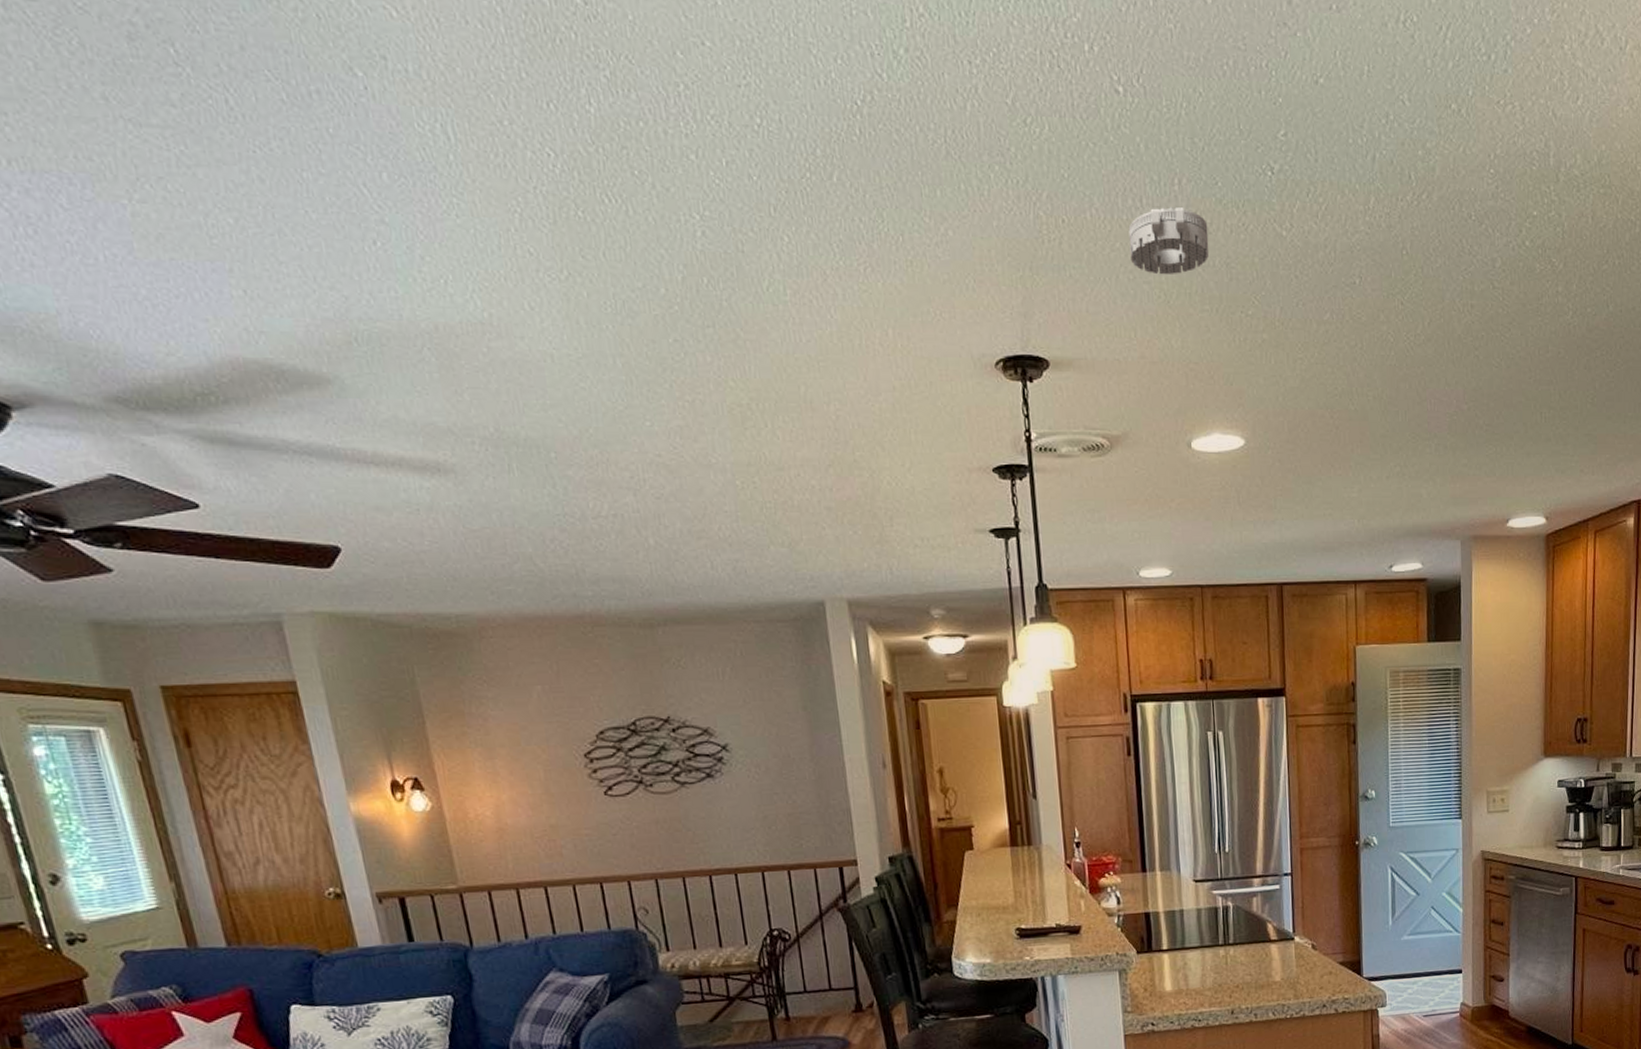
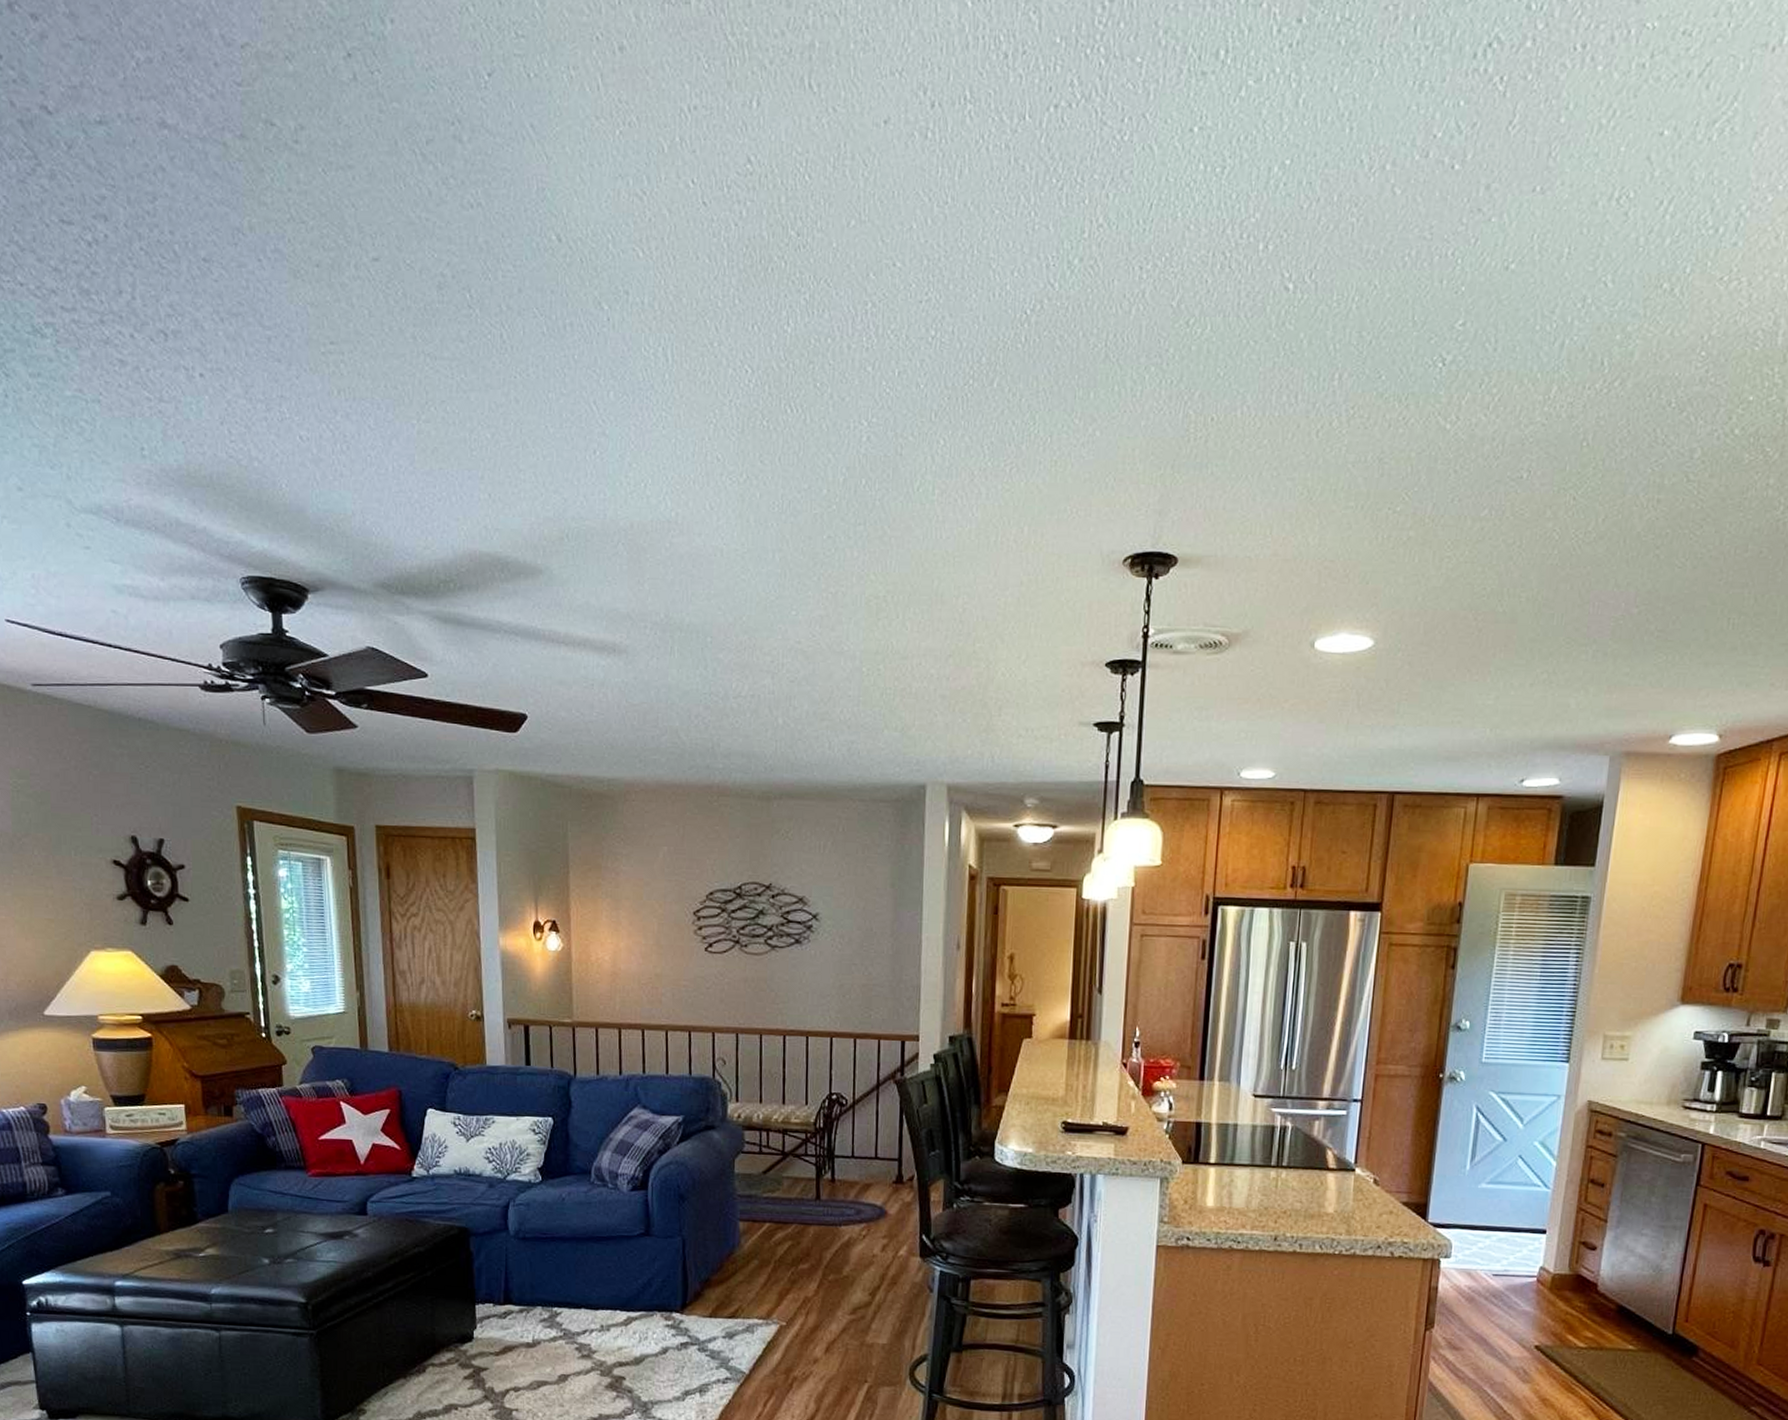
smoke detector: present [1128,207,1210,275] -> none [1276,402,1365,472]

